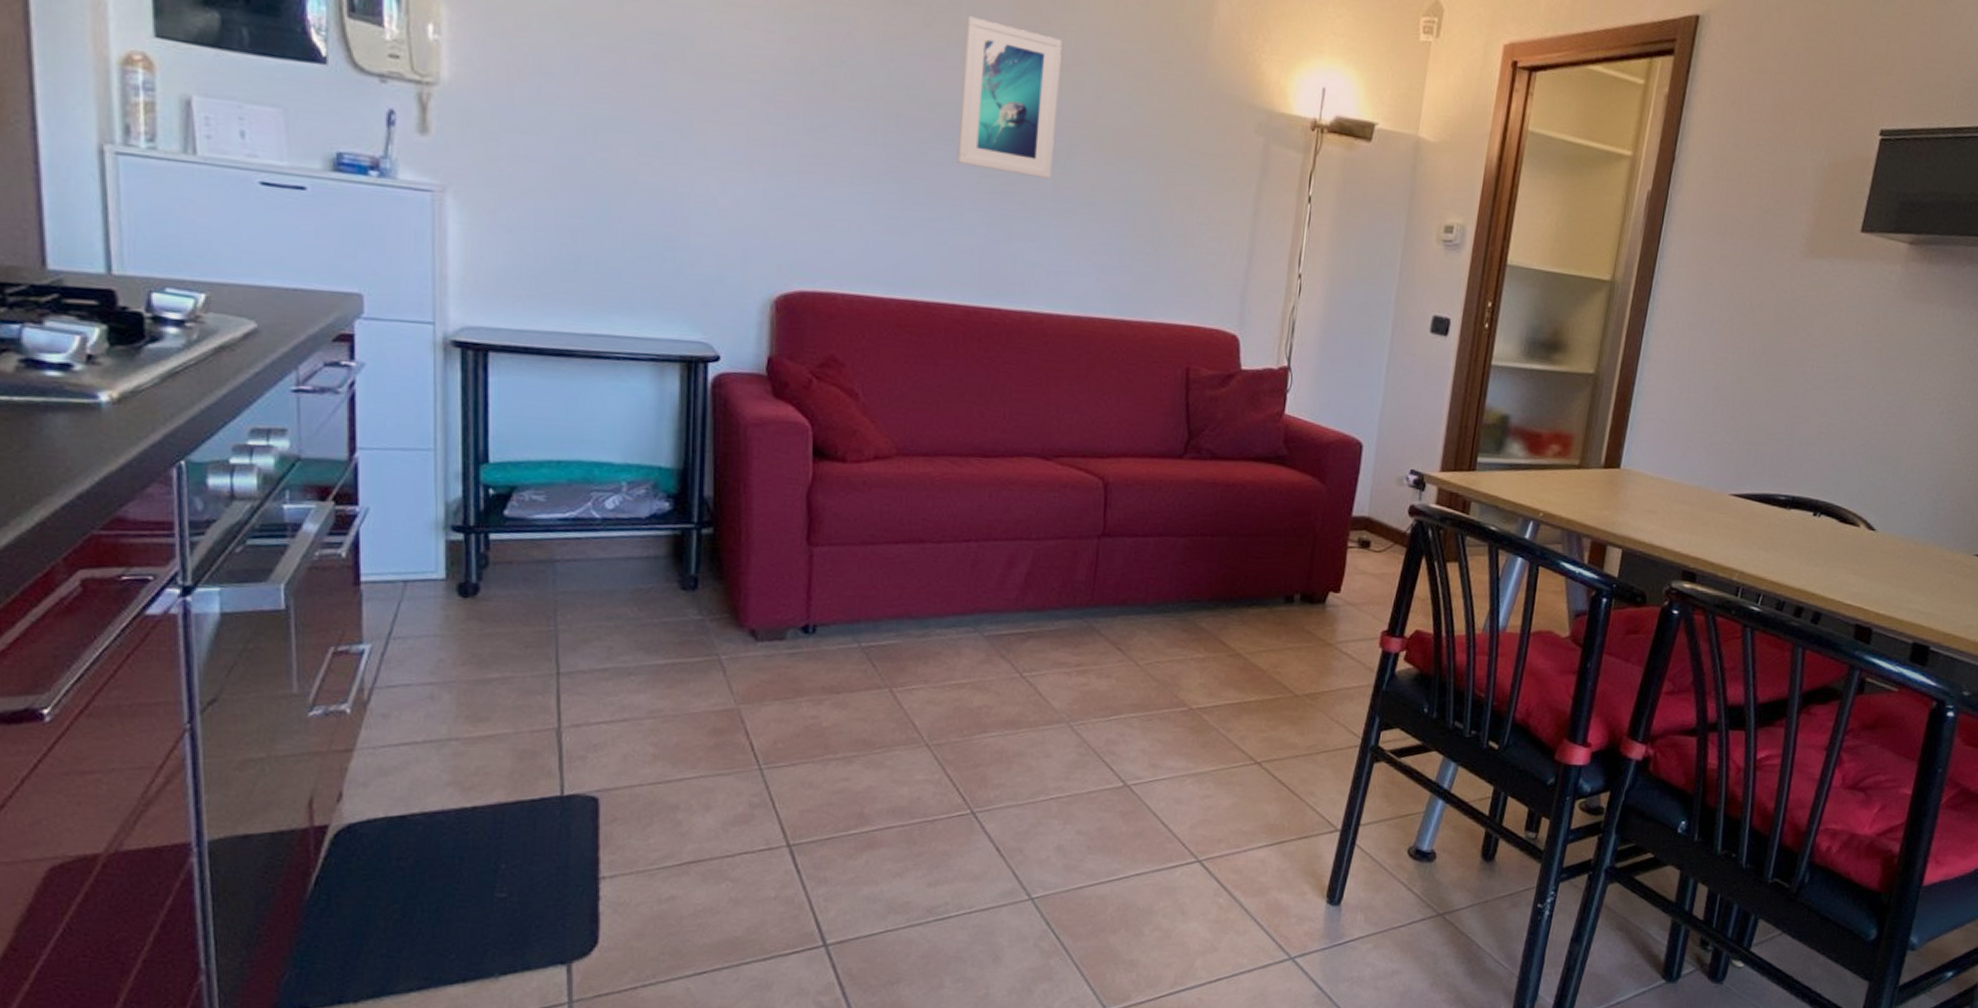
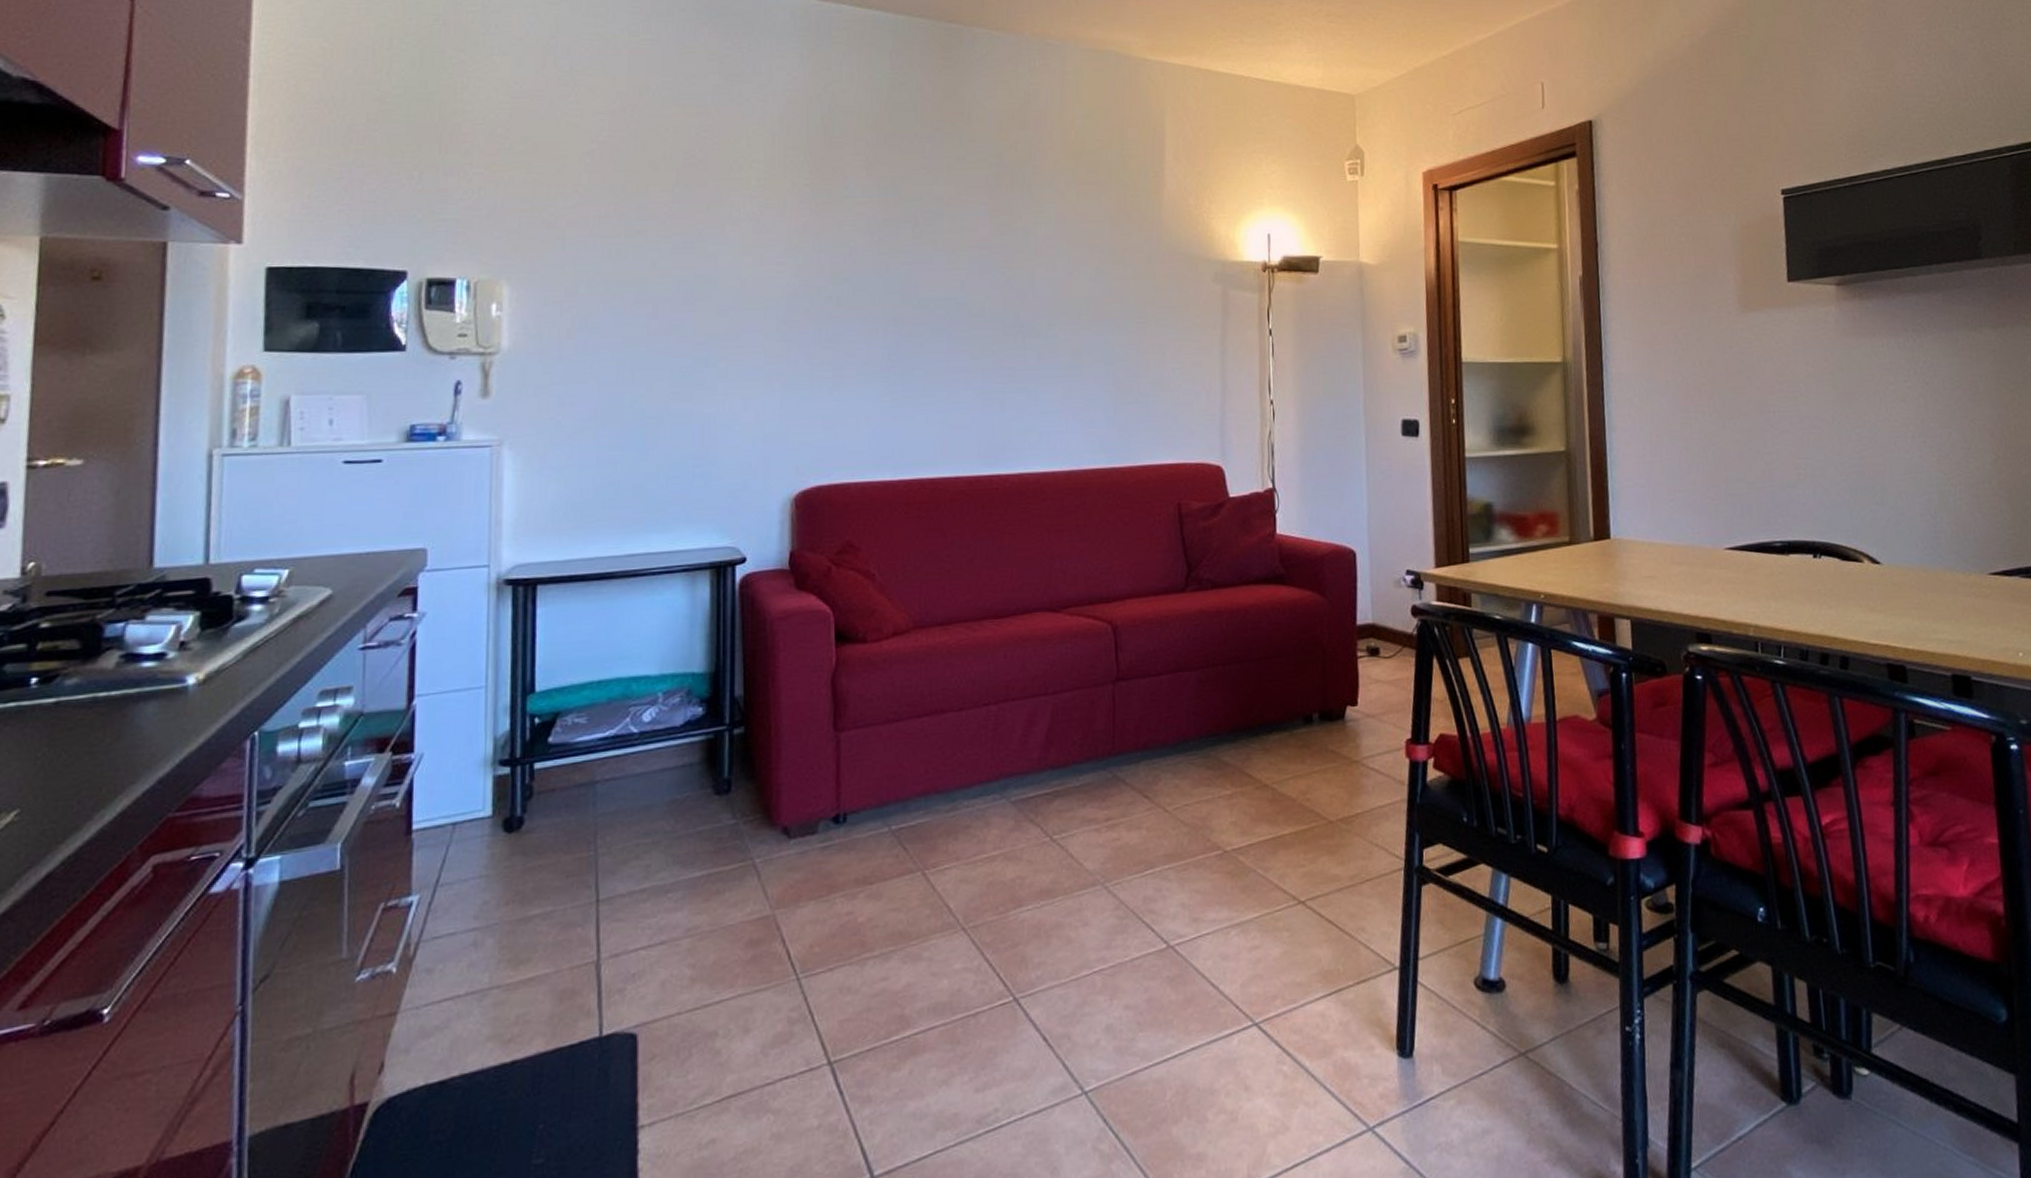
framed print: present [957,16,1062,180] -> none [949,223,1035,352]

